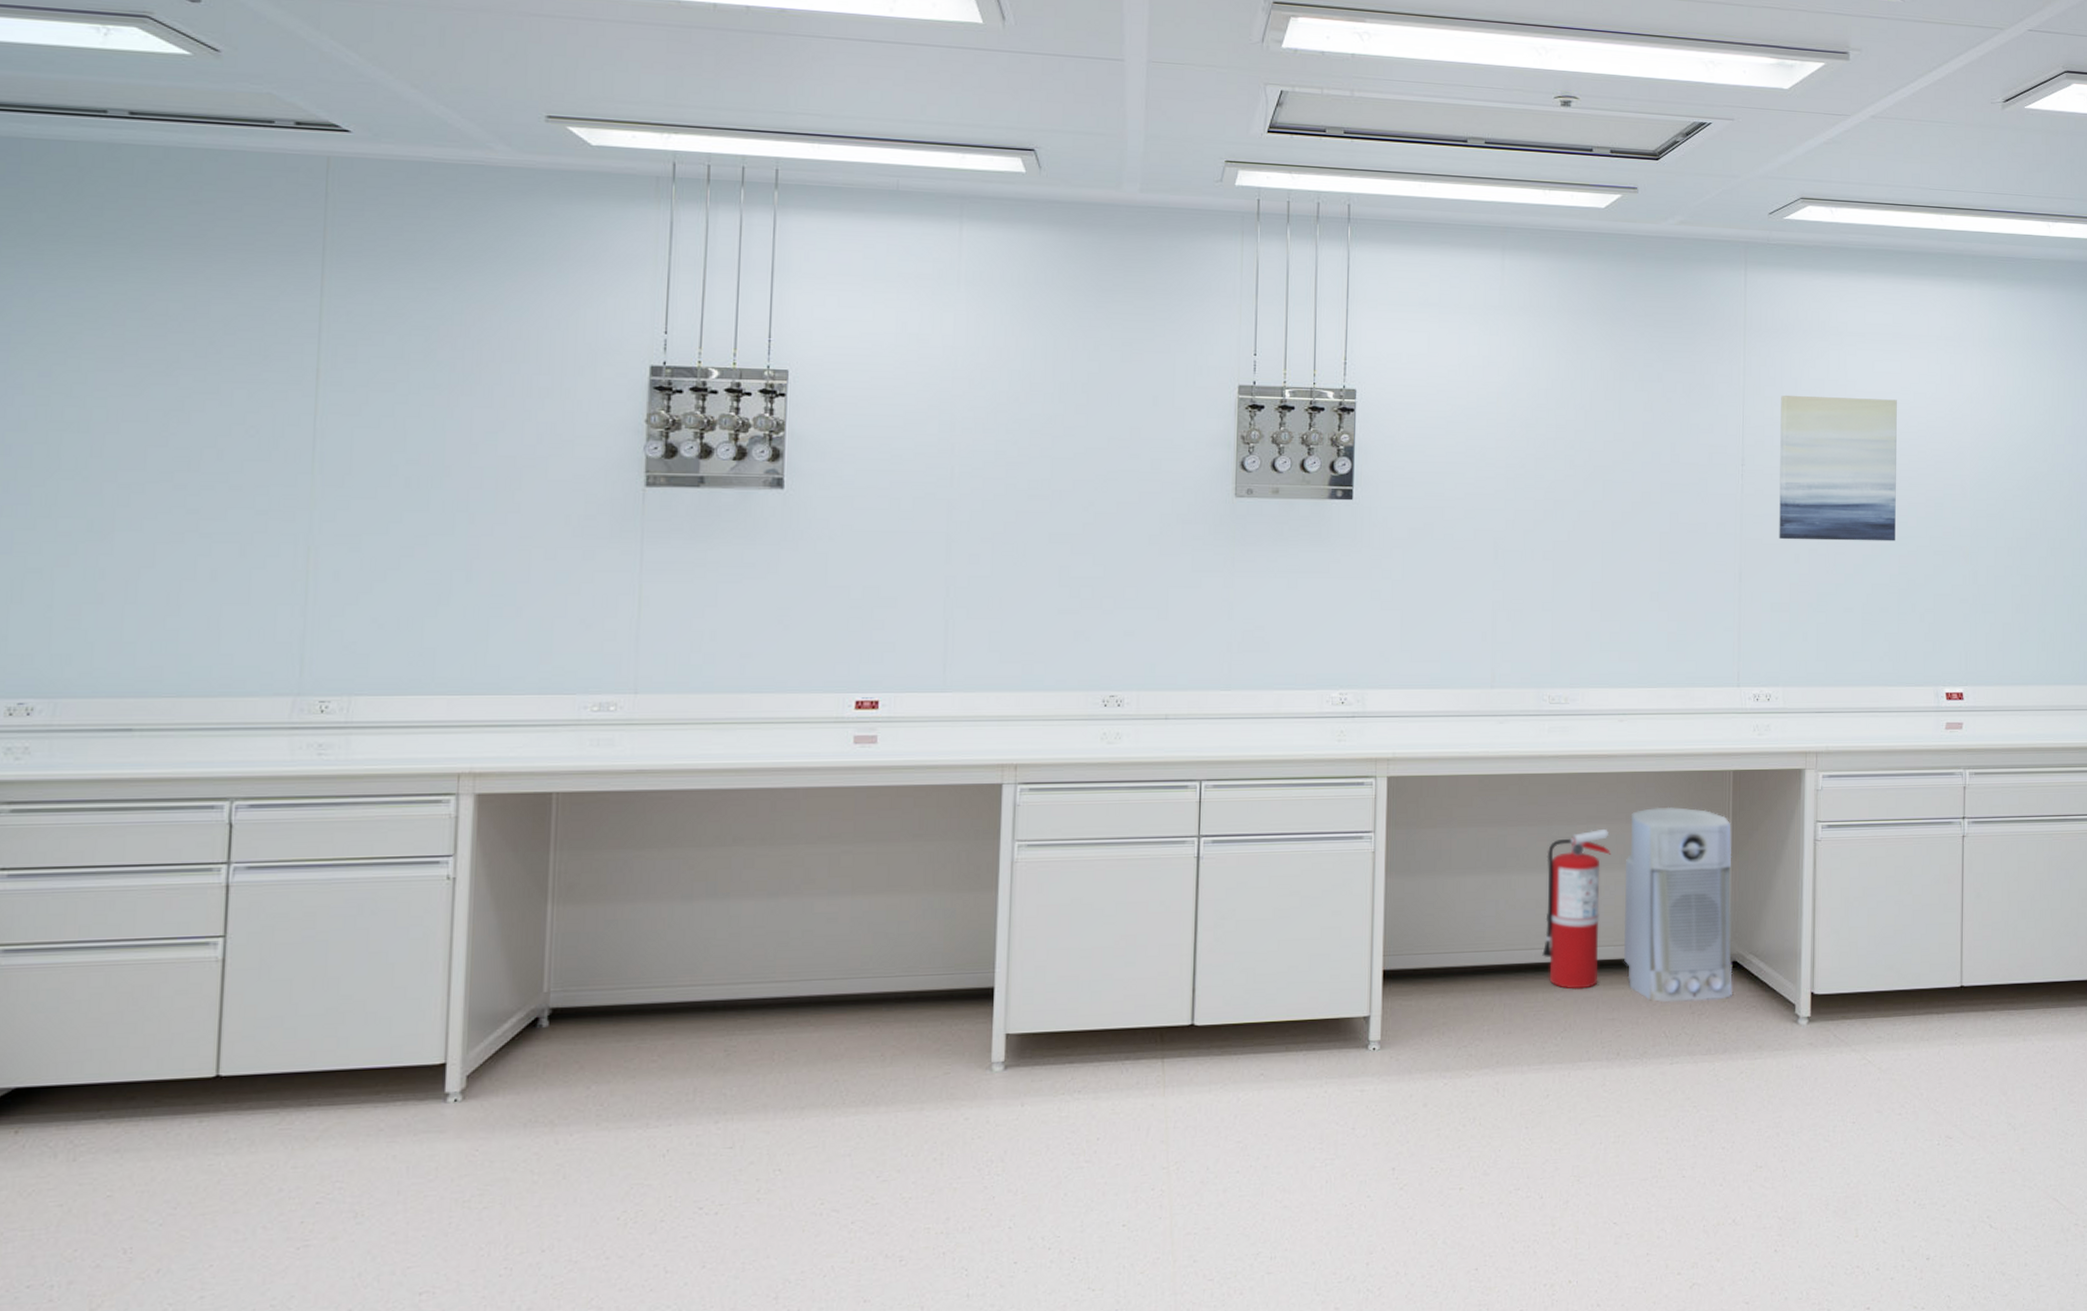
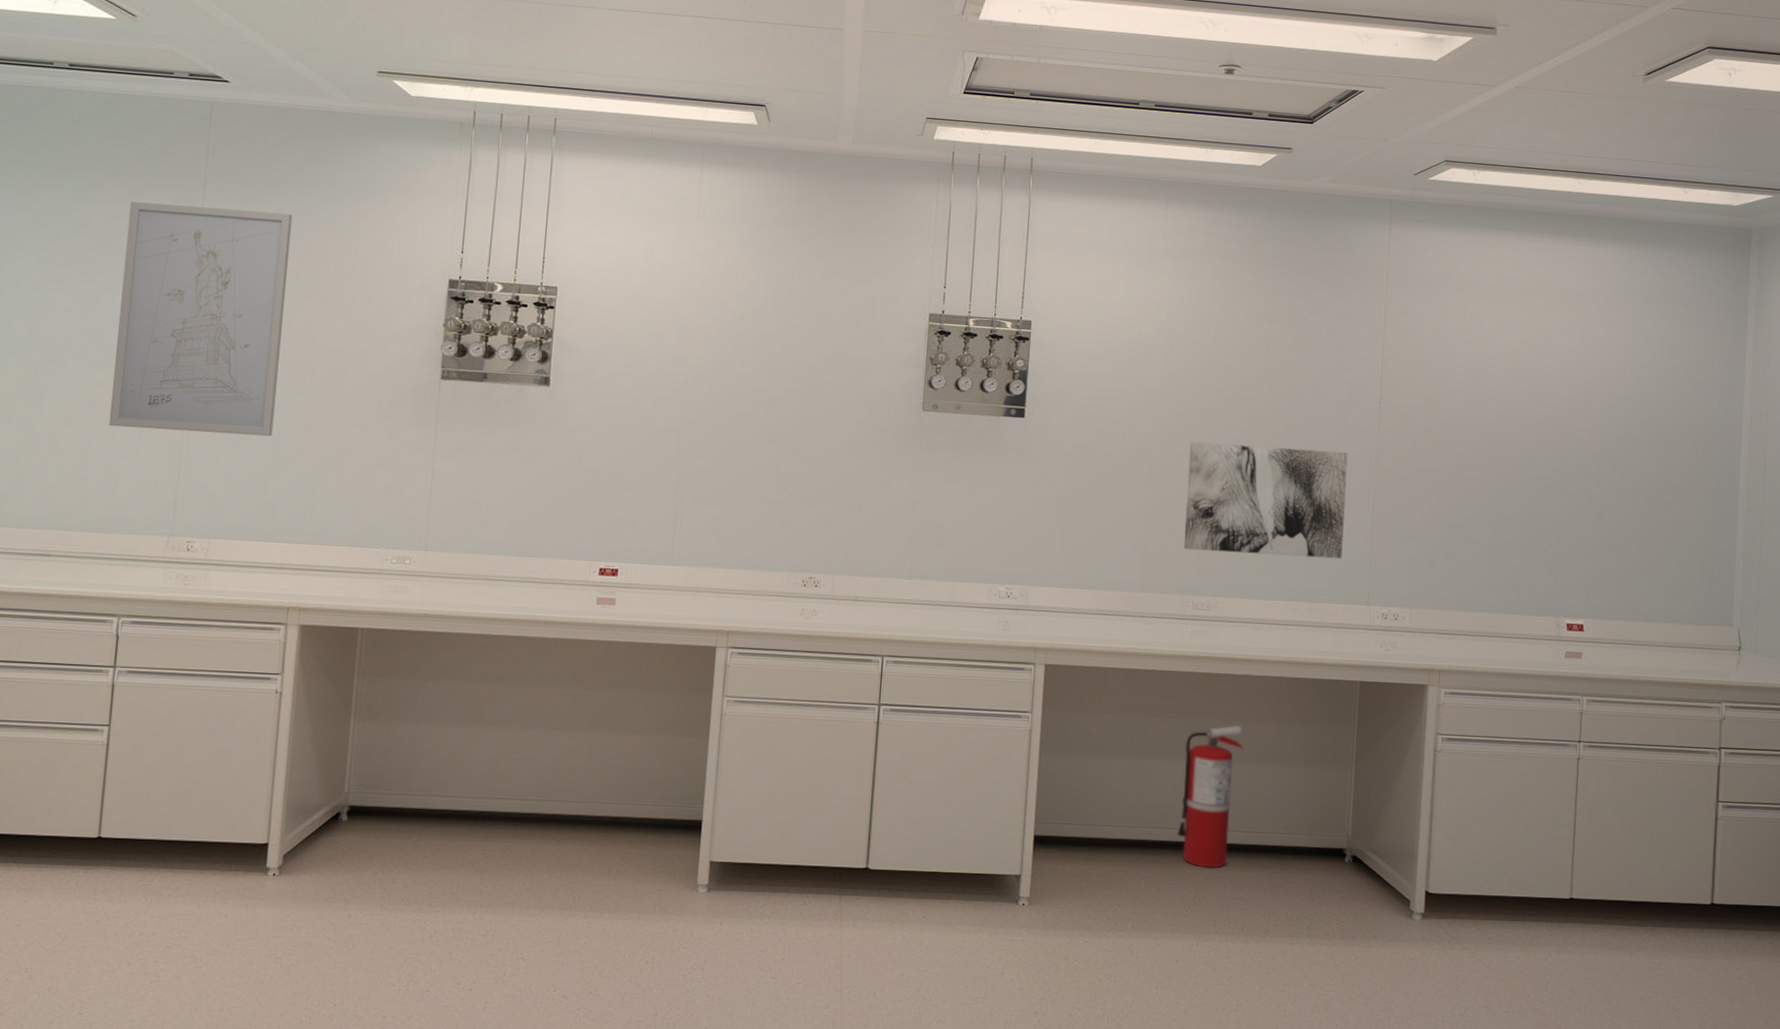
wall art: none [206,283,443,566] -> present [108,202,293,437]
wall art: none [1536,517,1711,638] -> present [1183,442,1348,559]
air purifier: present [1624,806,1733,1003] -> none [1252,709,1356,890]
wall art: present [1779,396,1897,542] -> none [1412,341,1530,480]

